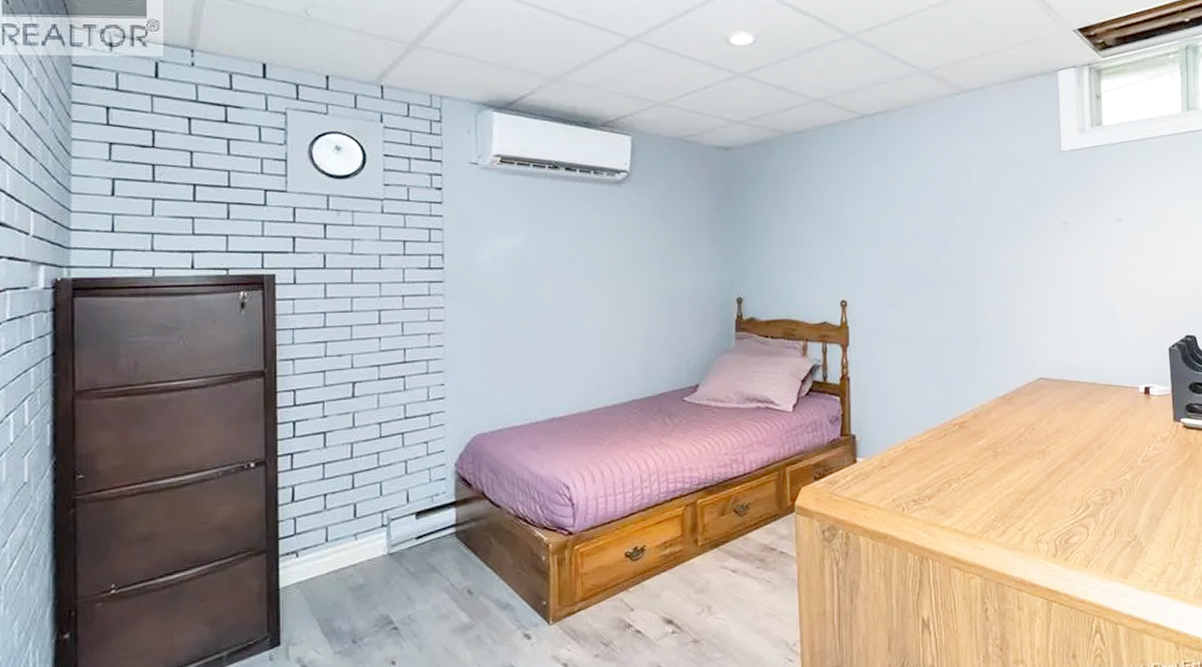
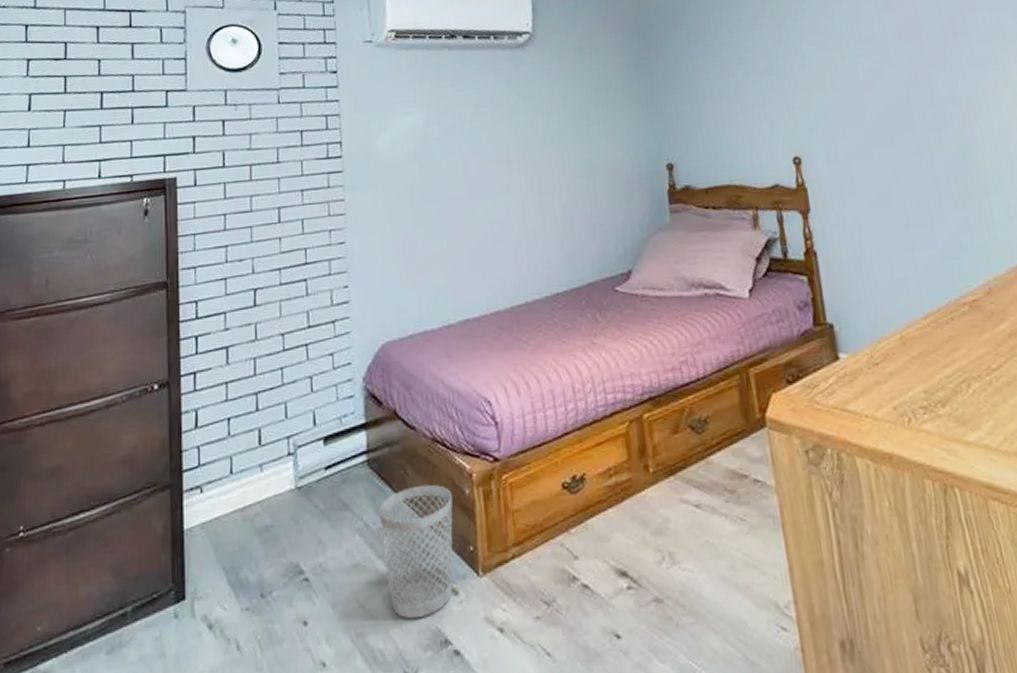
wastebasket: none [464,552,530,658] -> present [379,484,453,619]

